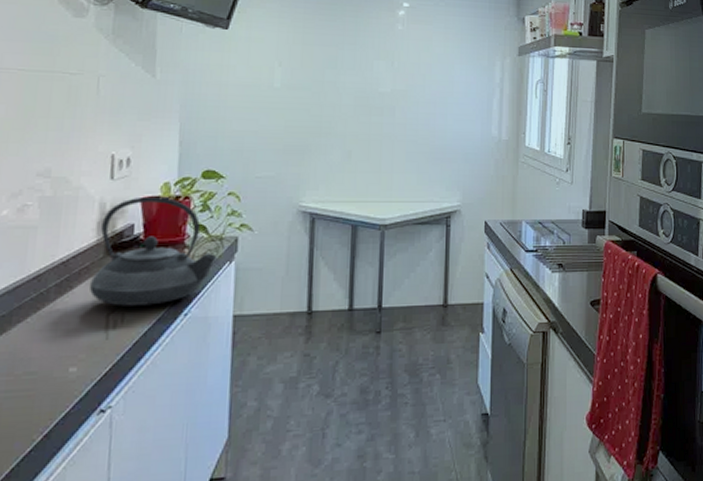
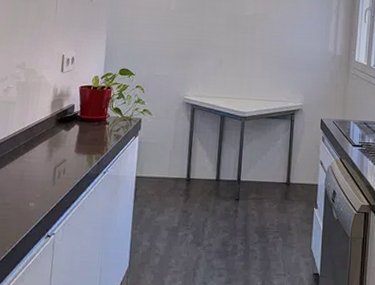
teapot: present [88,196,218,306] -> none [44,85,127,164]

